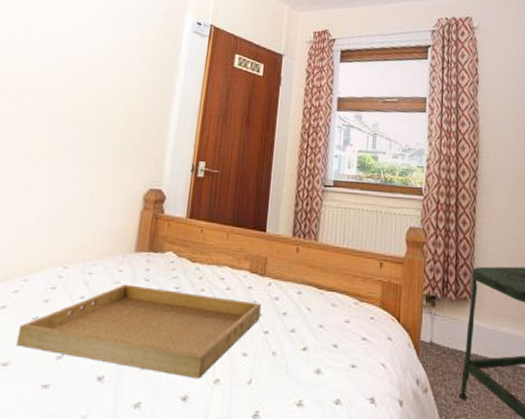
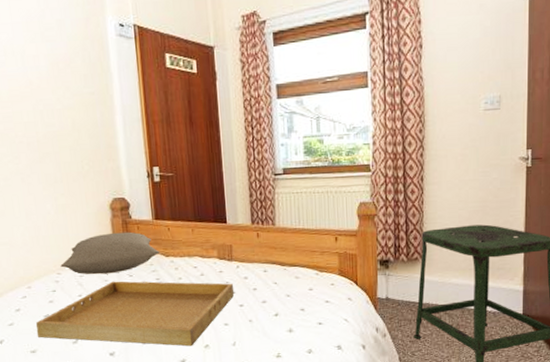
pillow: none [70,227,187,275] -> present [60,231,160,275]

